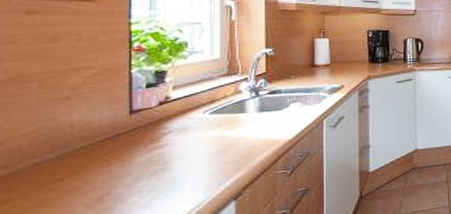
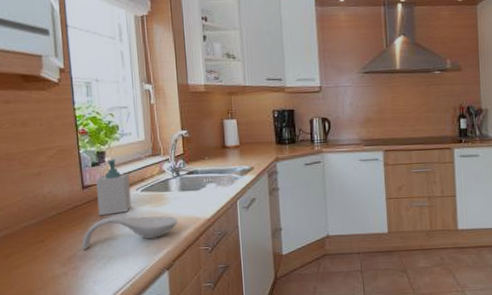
spoon rest: none [120,139,253,187] -> present [82,215,178,251]
soap bottle: none [149,79,196,145] -> present [96,159,132,216]

